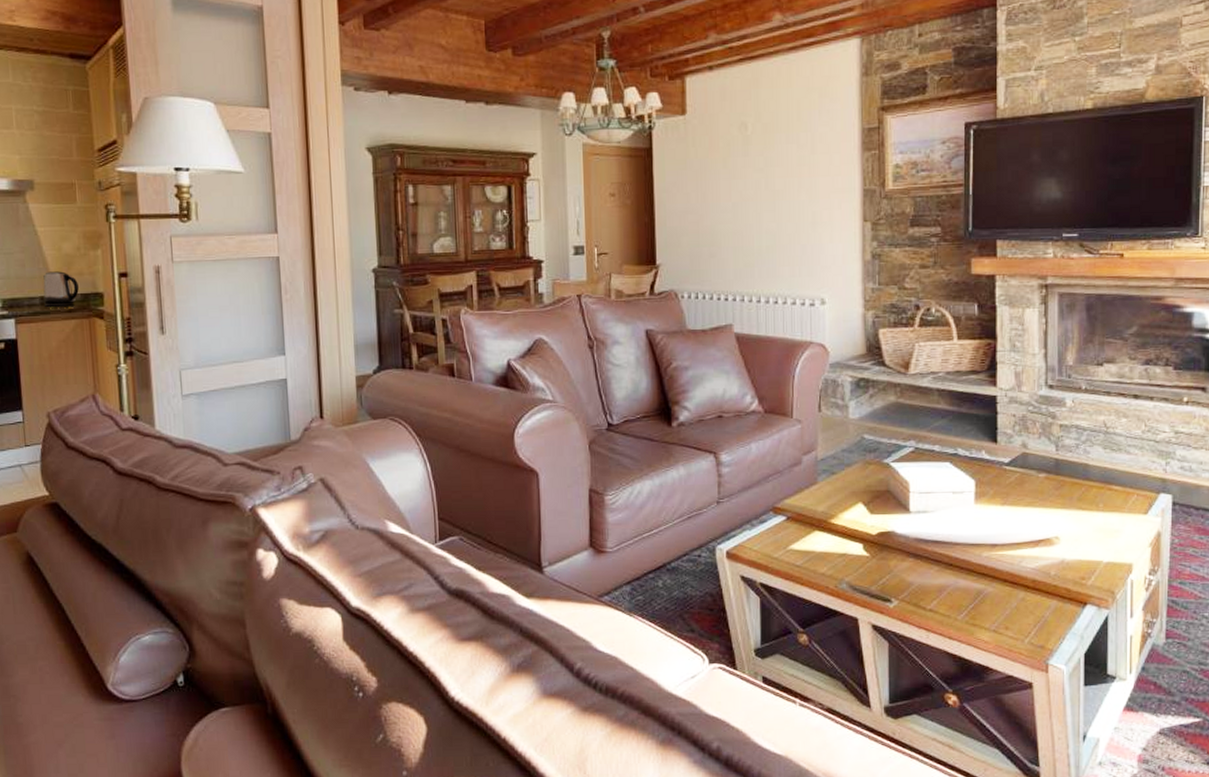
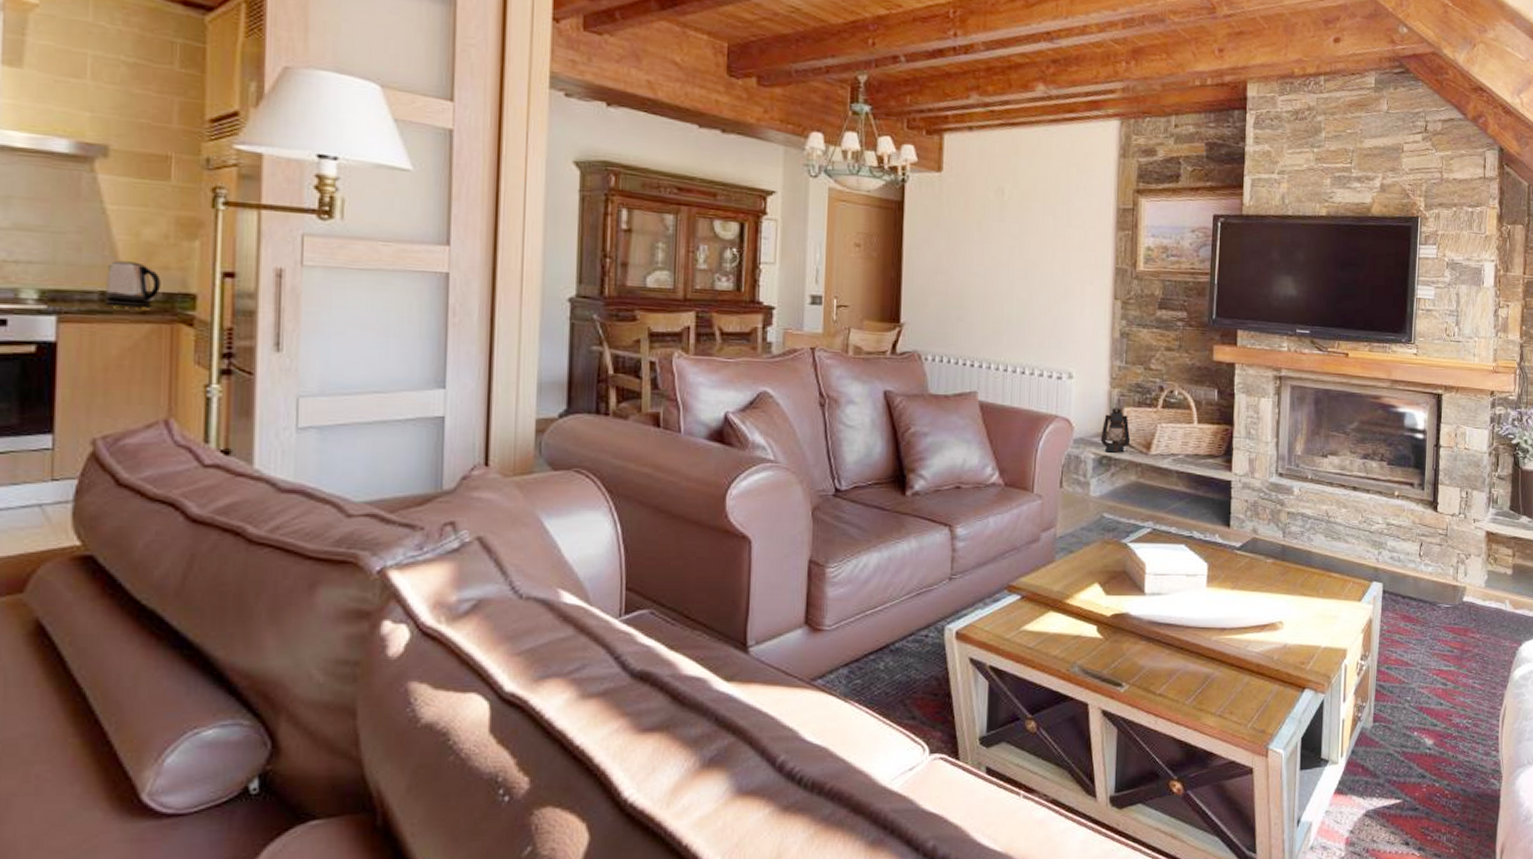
lantern: none [857,330,887,375] -> present [1100,408,1130,453]

